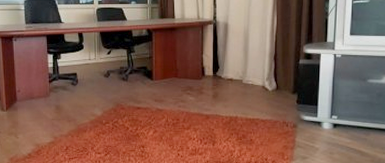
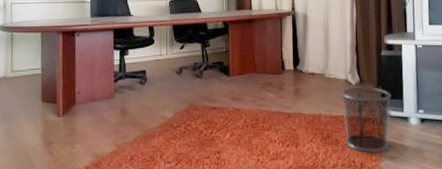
waste bin: none [258,94,306,153] -> present [341,87,392,153]

